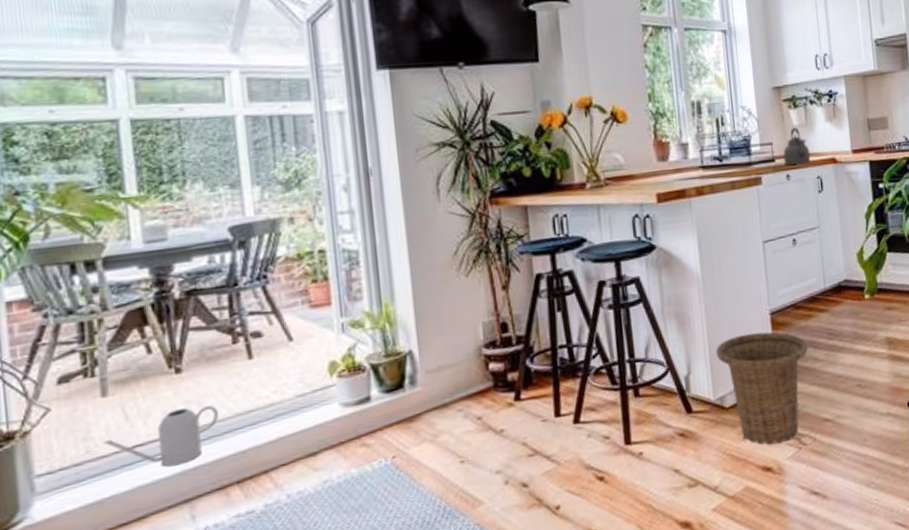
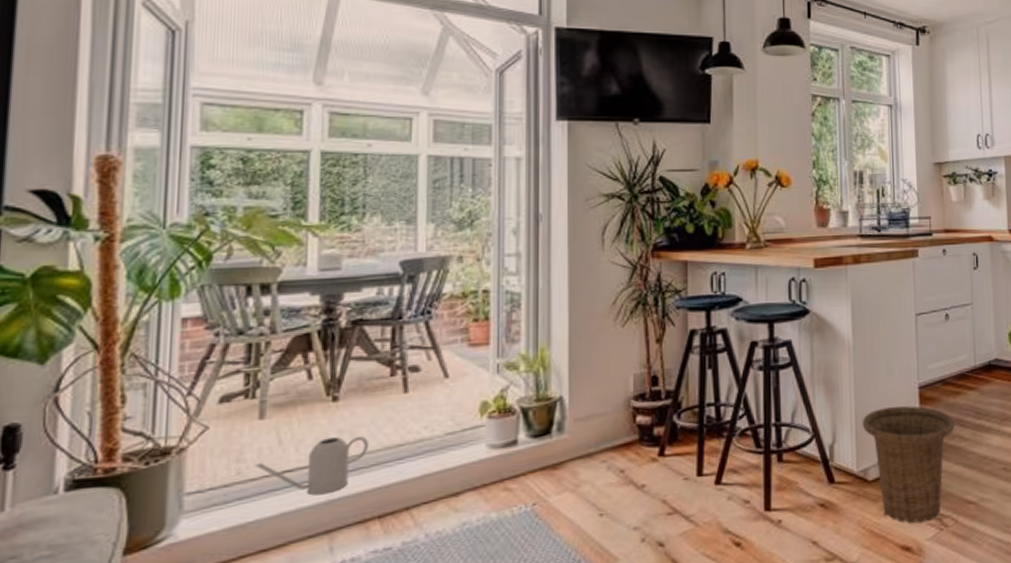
kettle: present [783,127,811,166] -> none [941,203,968,241]

